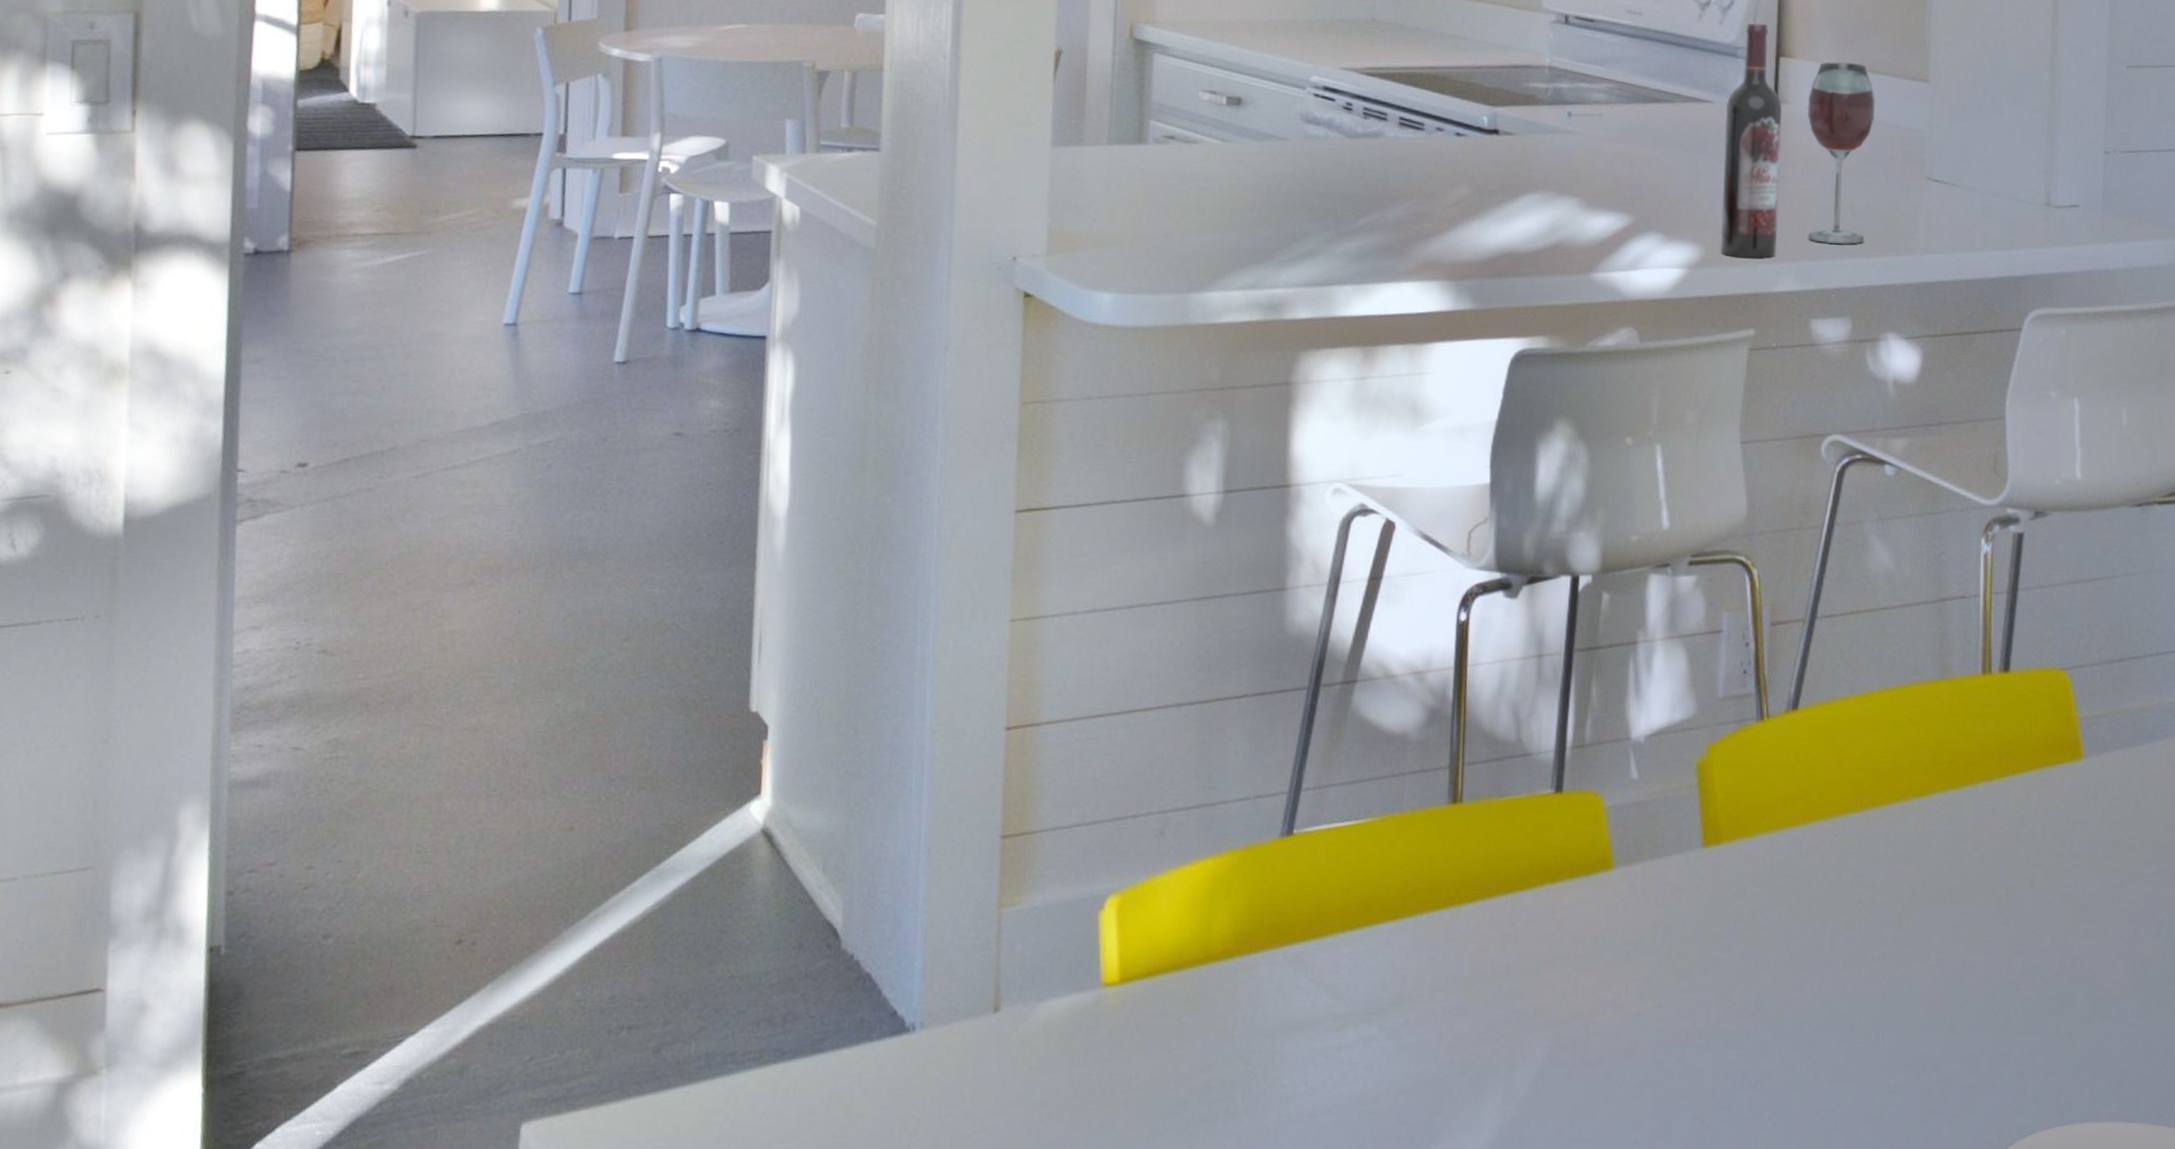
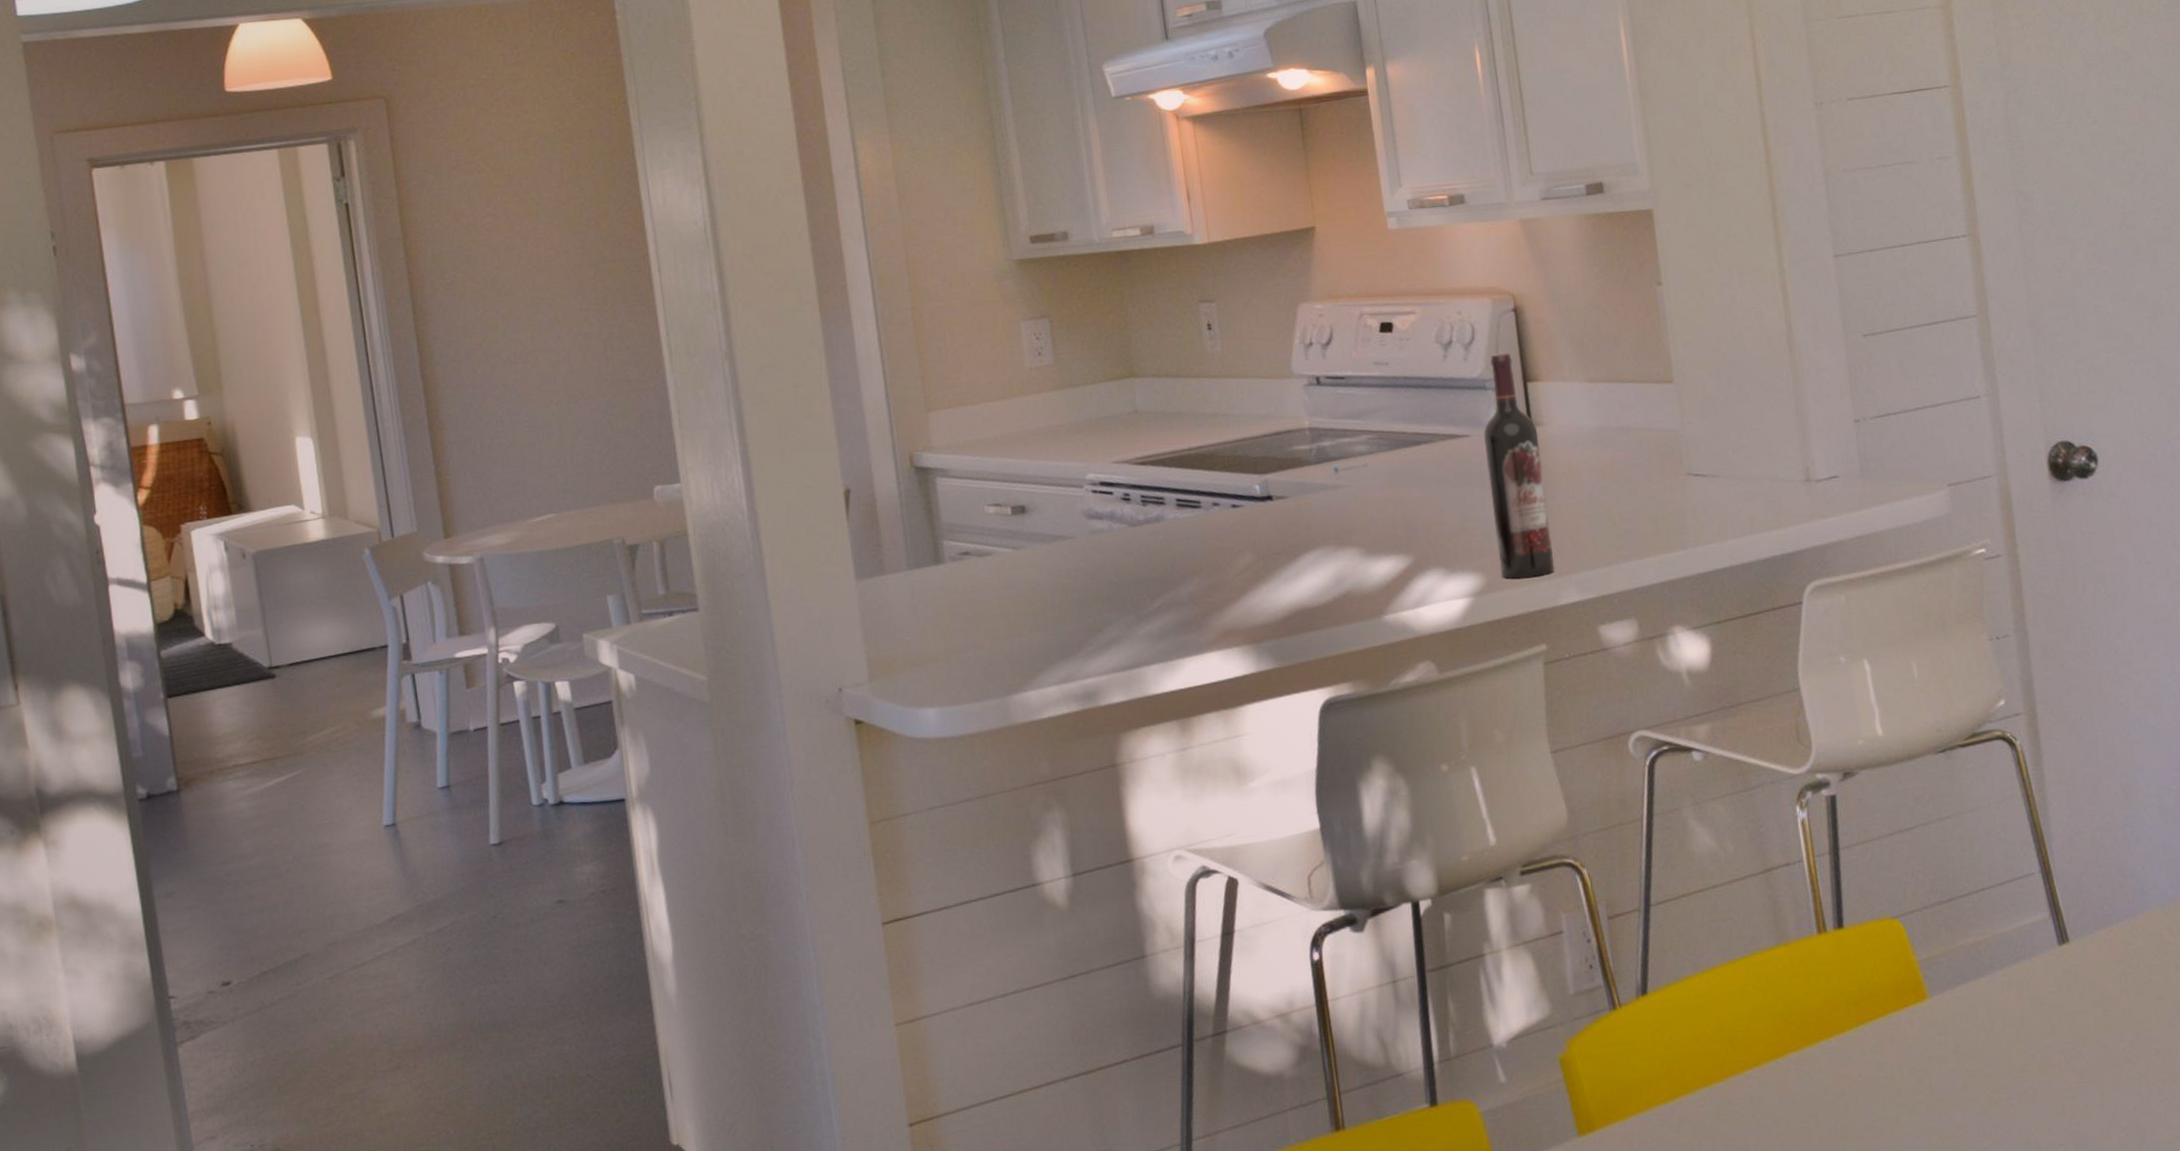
wineglass: present [1807,61,1875,245] -> none [1560,375,1637,552]

